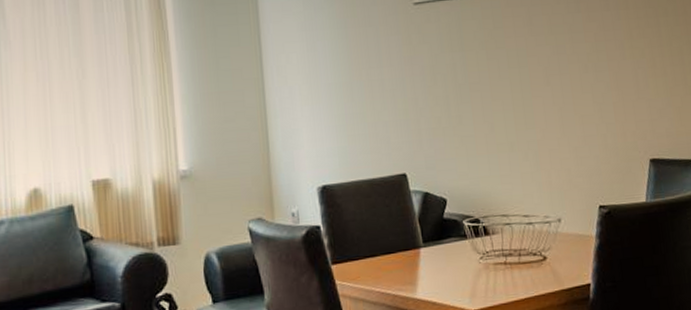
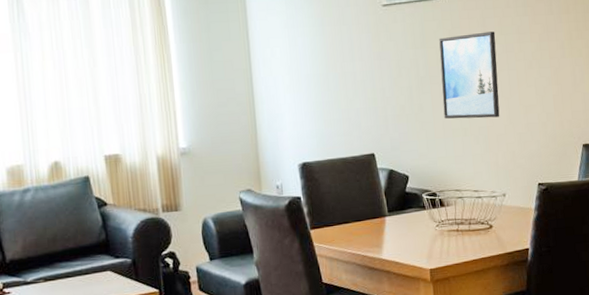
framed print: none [479,31,552,132] -> present [439,31,500,119]

